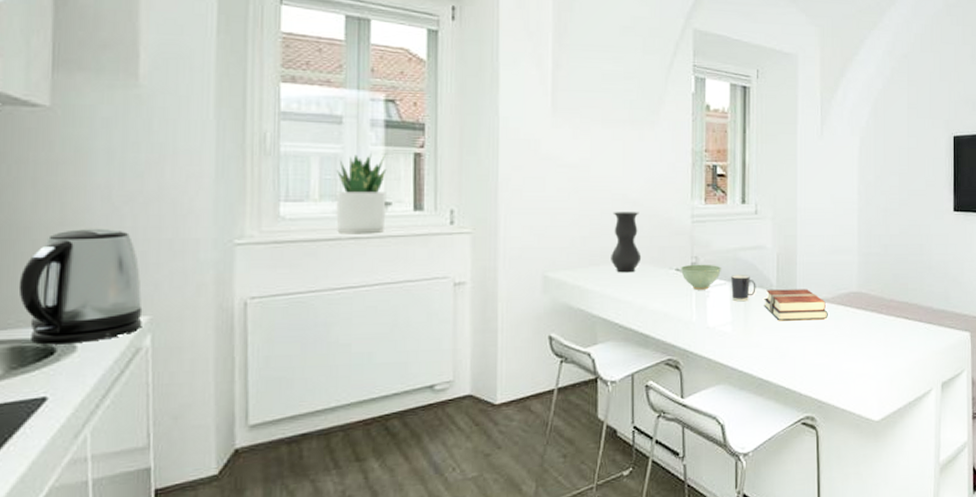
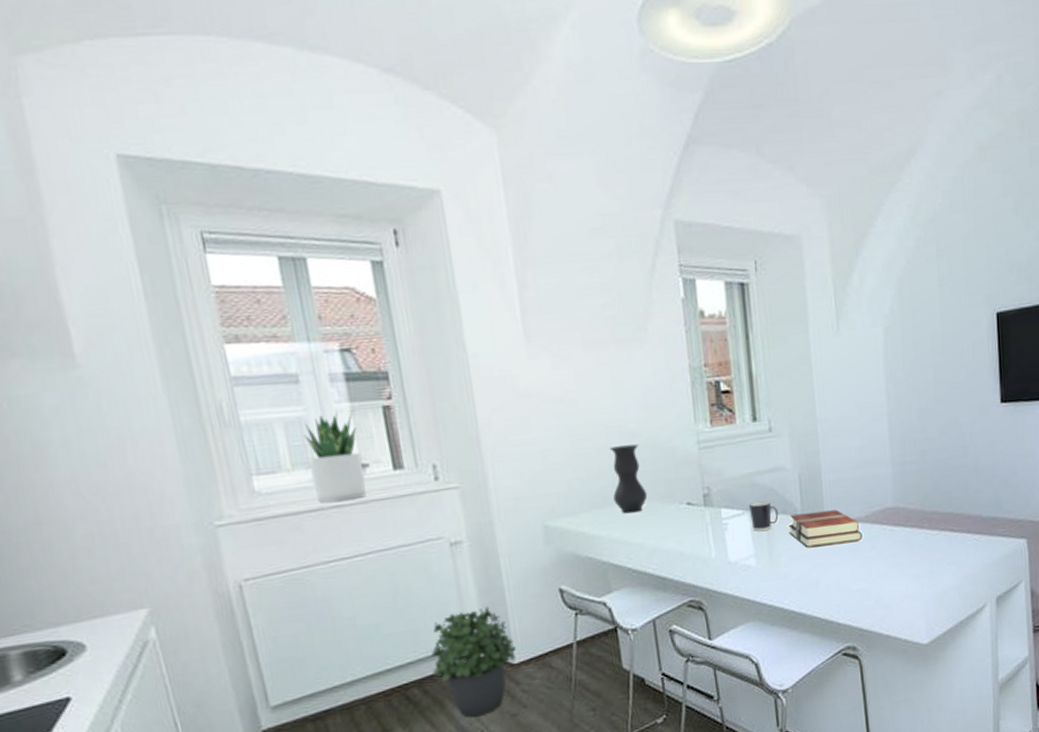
kettle: present [18,228,143,345] -> none [12,524,144,647]
potted plant: none [415,346,499,454] -> present [431,606,516,717]
bowl: present [680,264,722,290] -> none [691,494,739,524]

